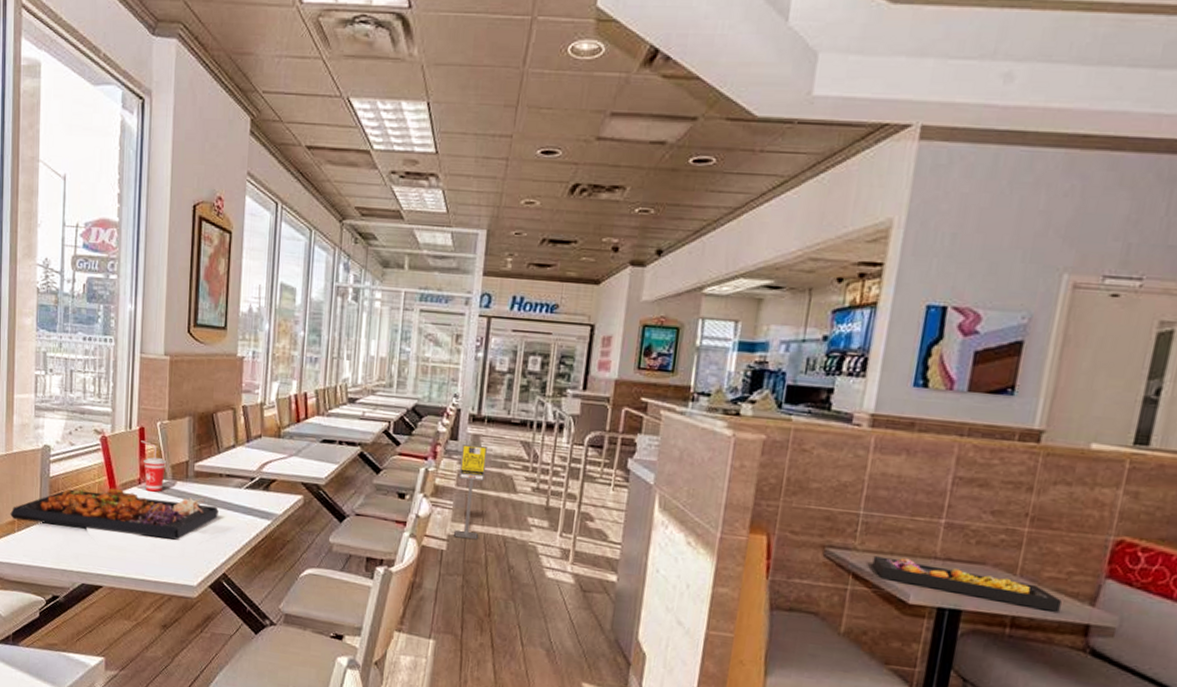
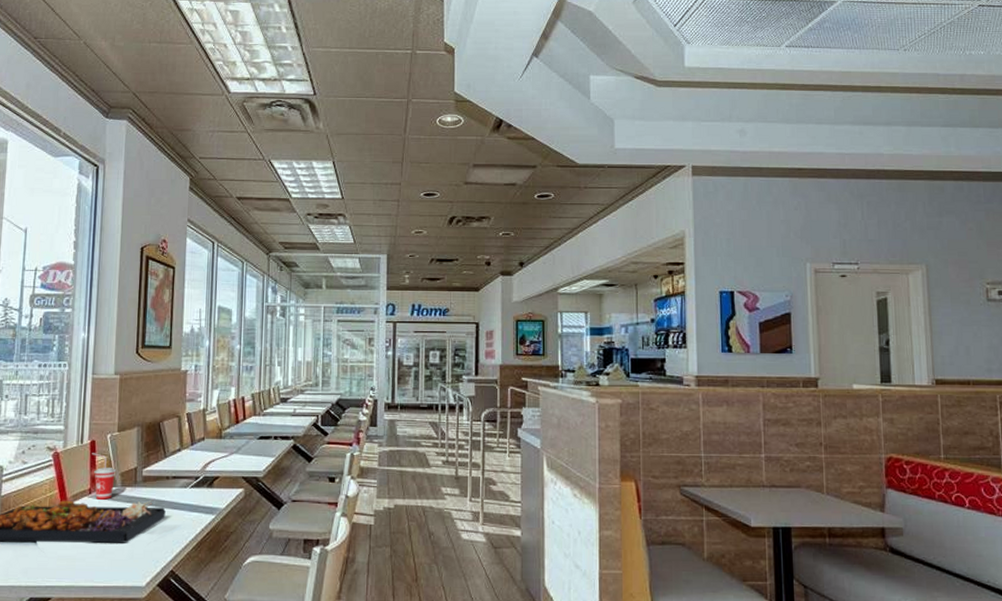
sign stand: present [454,444,489,539] -> none [380,429,403,512]
food tray: present [872,556,1062,612] -> none [718,489,861,520]

